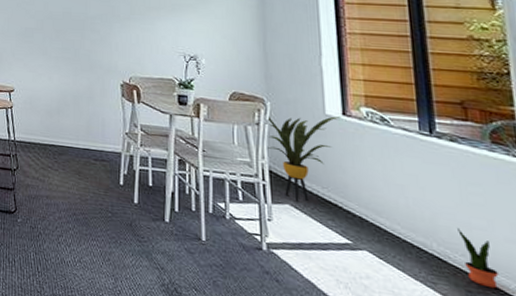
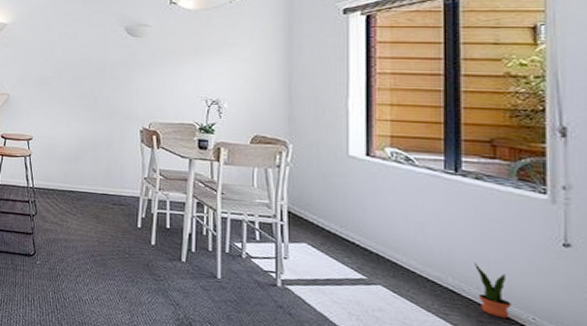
house plant: present [266,116,342,202] -> none [287,157,365,241]

